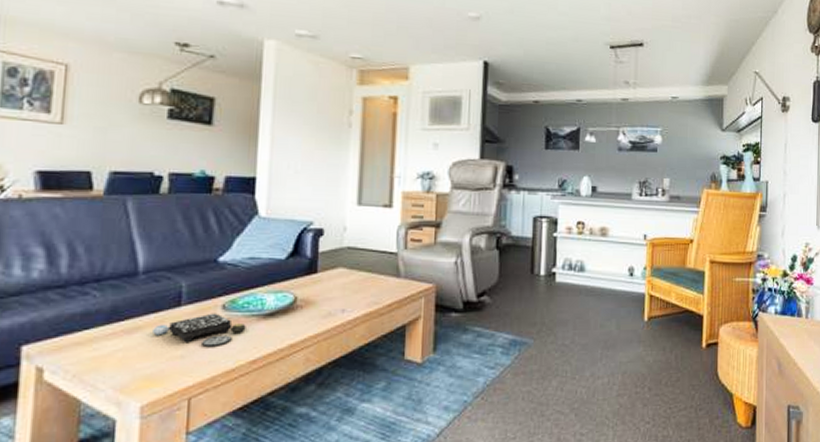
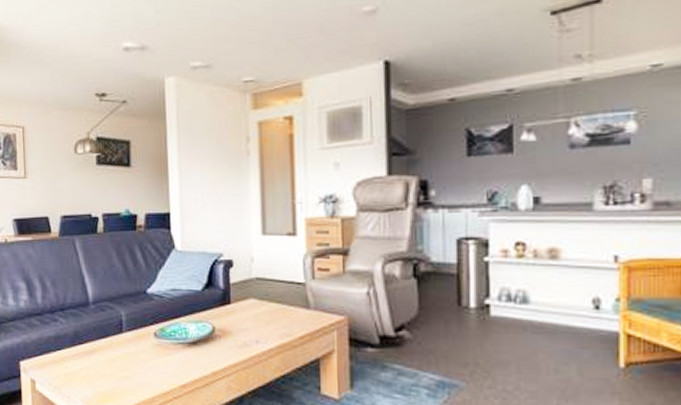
board game: present [153,313,246,346] -> none [104,339,175,370]

